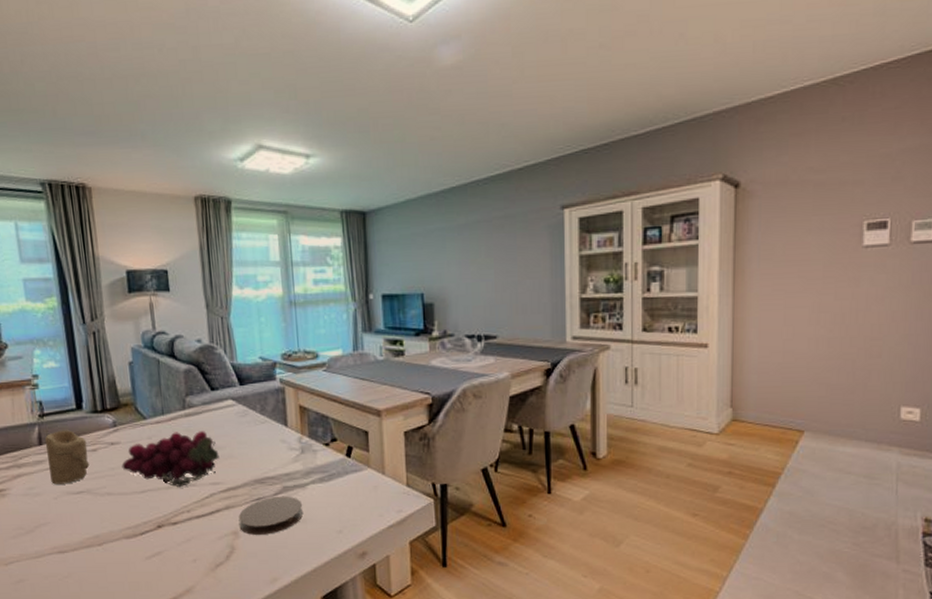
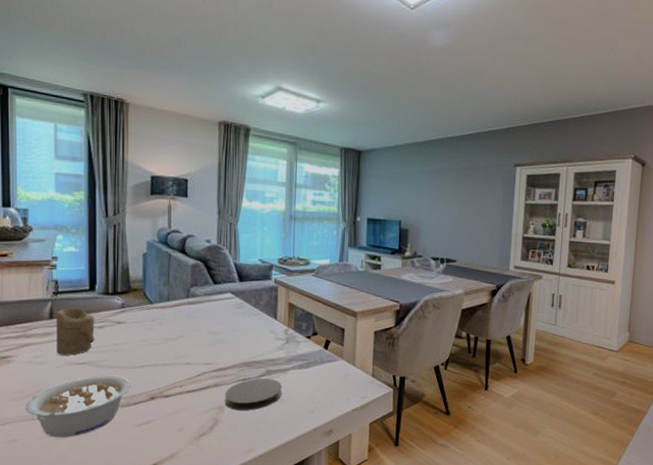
legume: none [26,503,135,576] -> present [25,375,131,438]
grapes: present [121,431,220,488] -> none [125,317,214,365]

